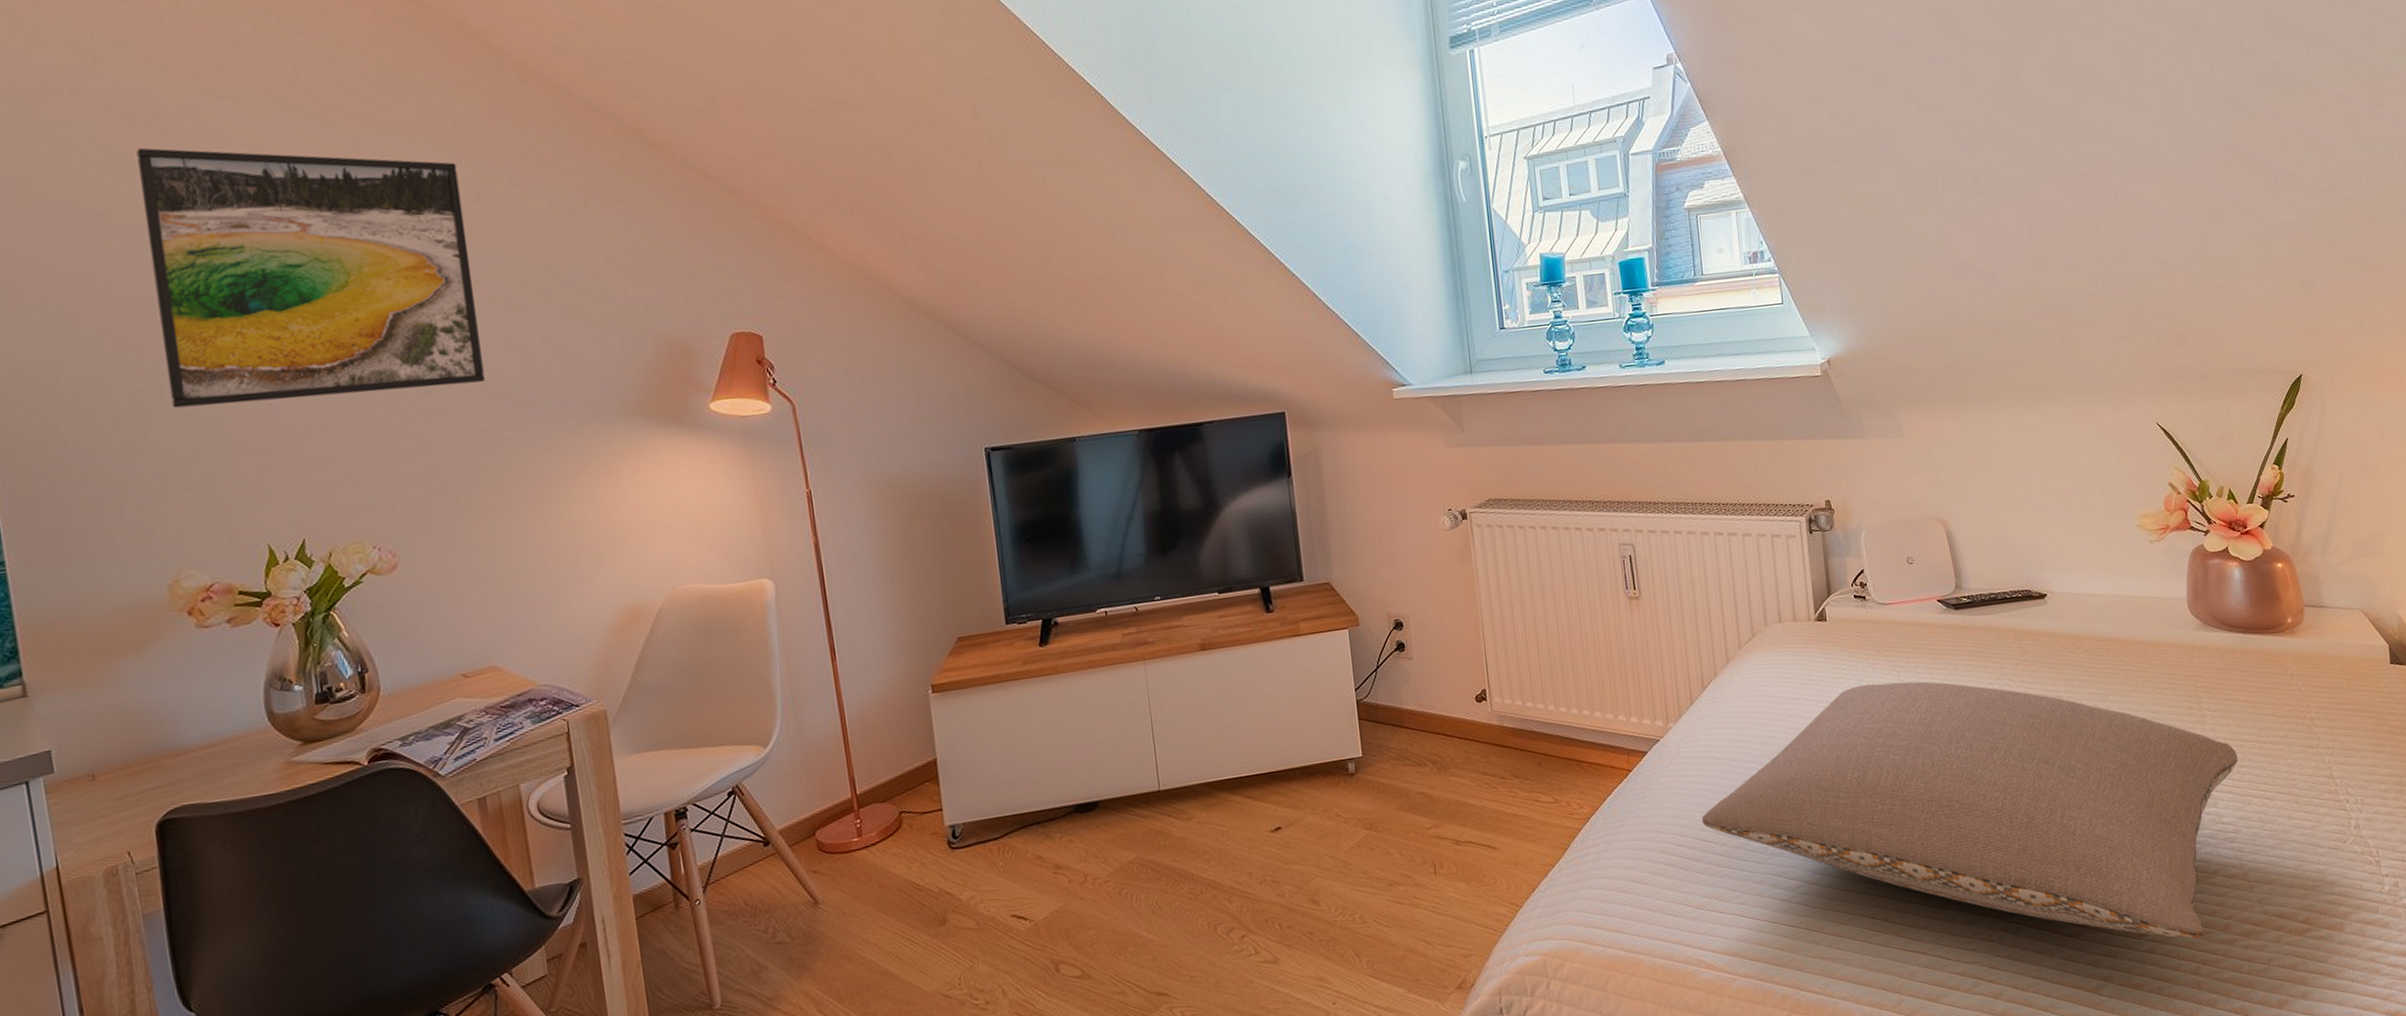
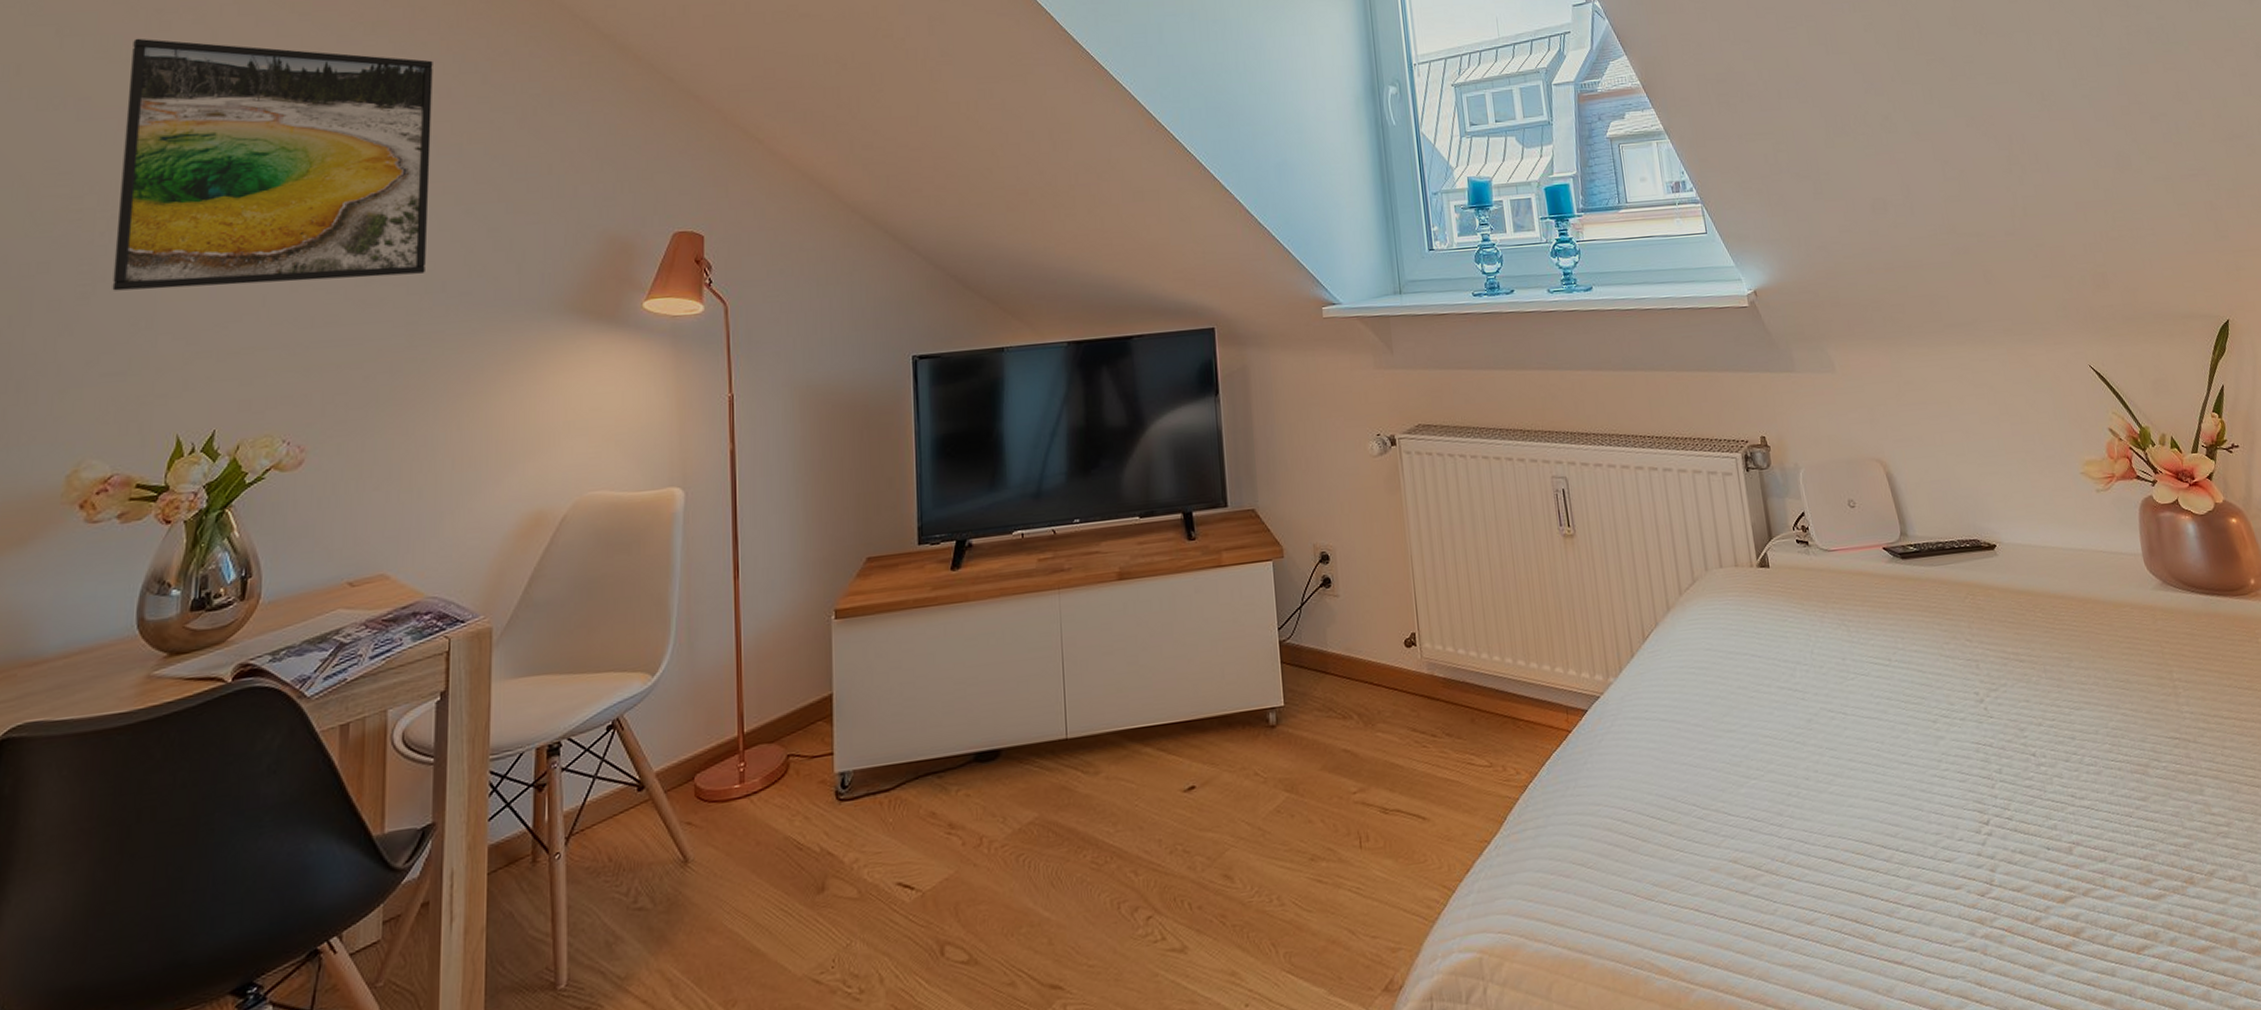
pillow: present [1701,681,2238,939] -> none [1648,638,2220,955]

